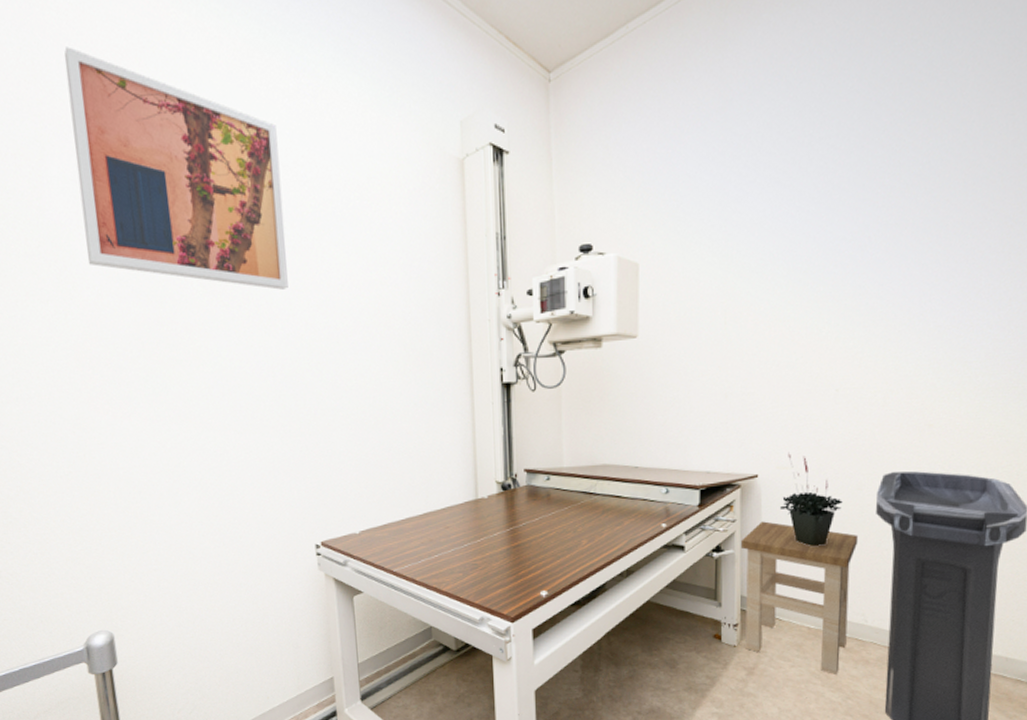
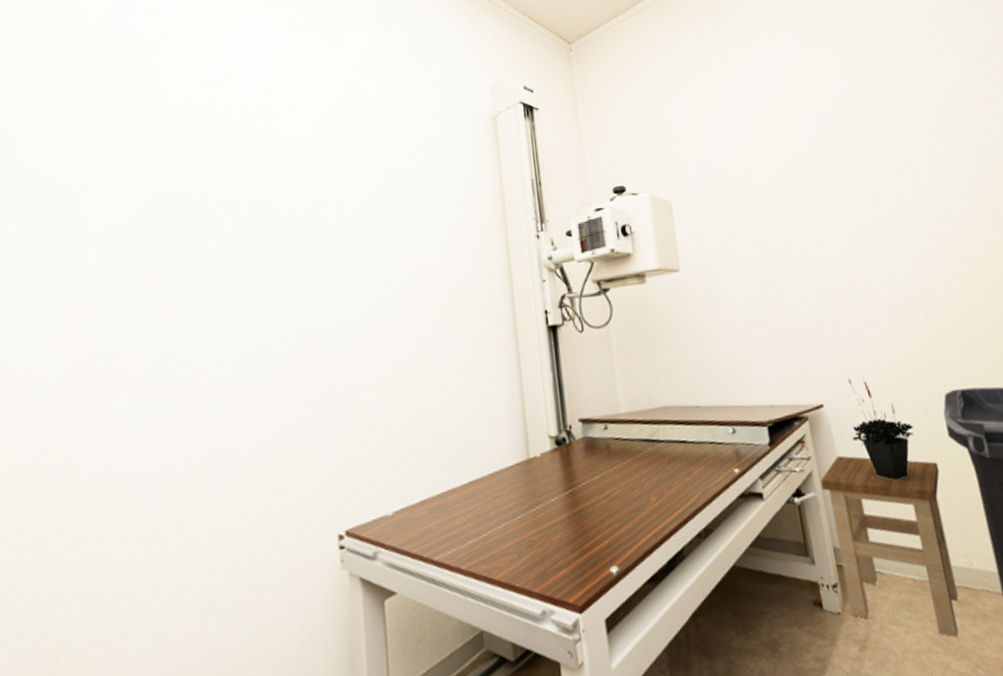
wall art: present [64,47,288,290] -> none [95,30,318,244]

